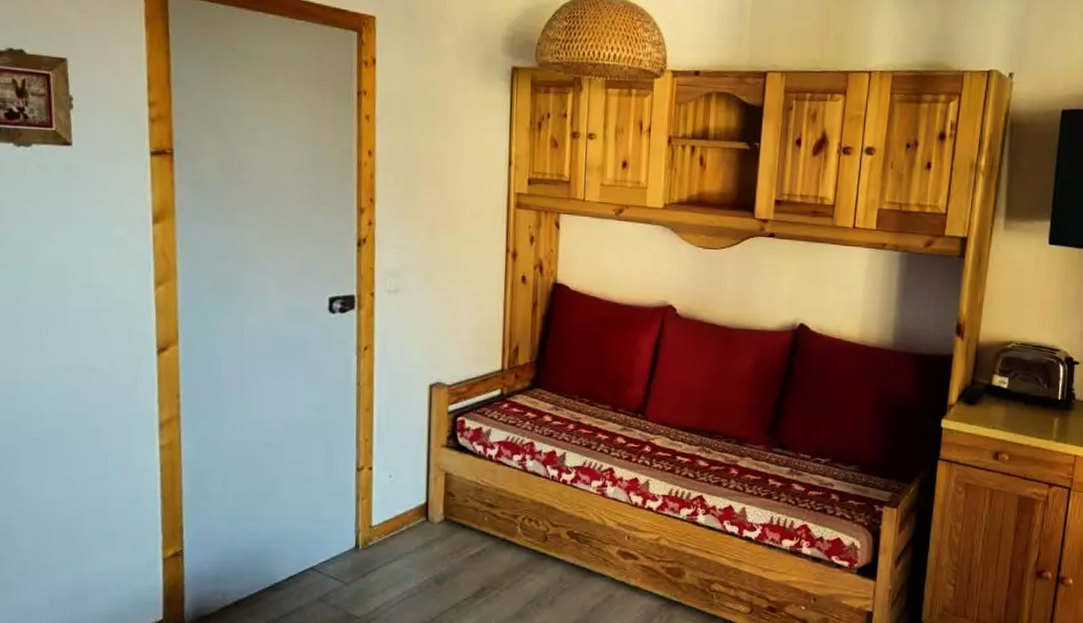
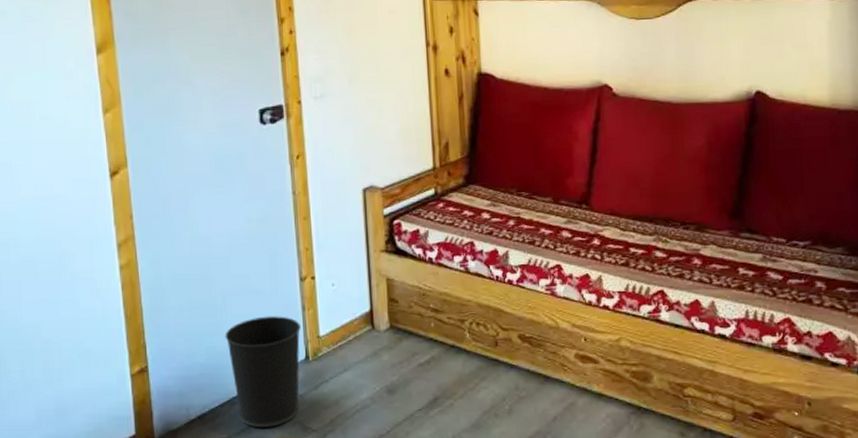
wastebasket: none [271,504,354,614] -> present [225,316,302,427]

